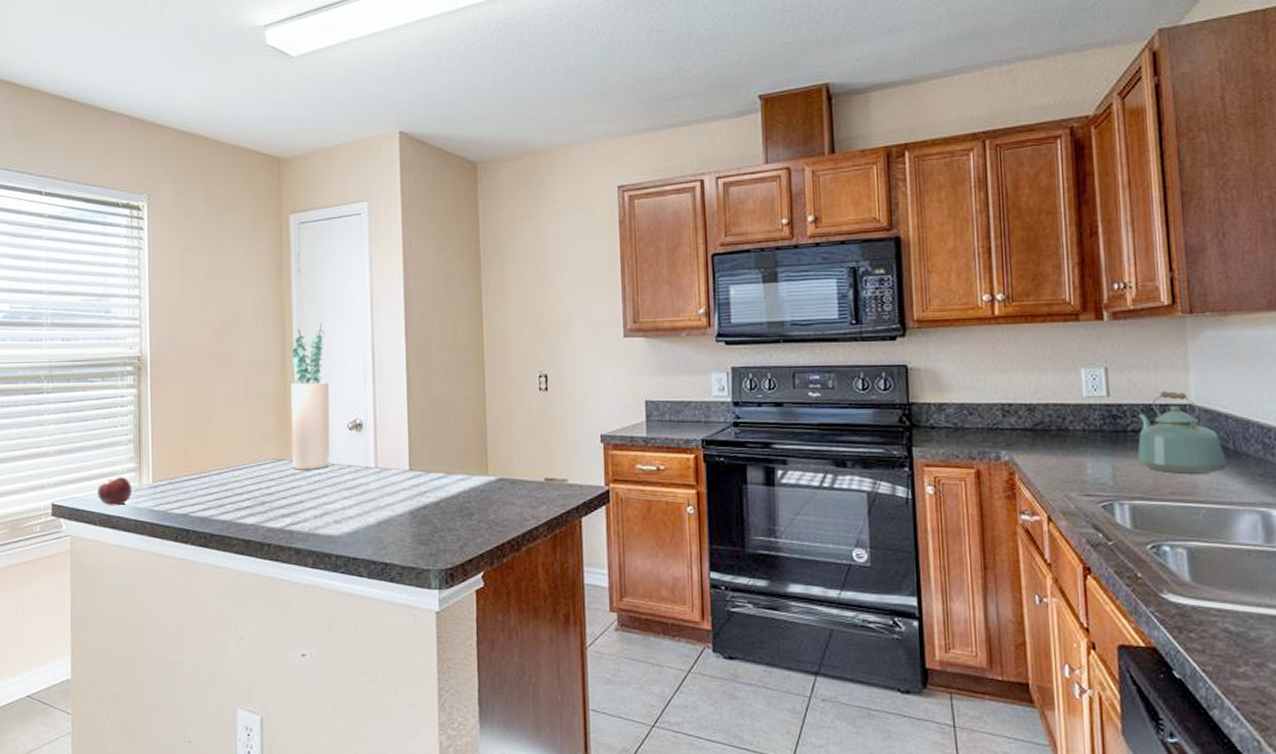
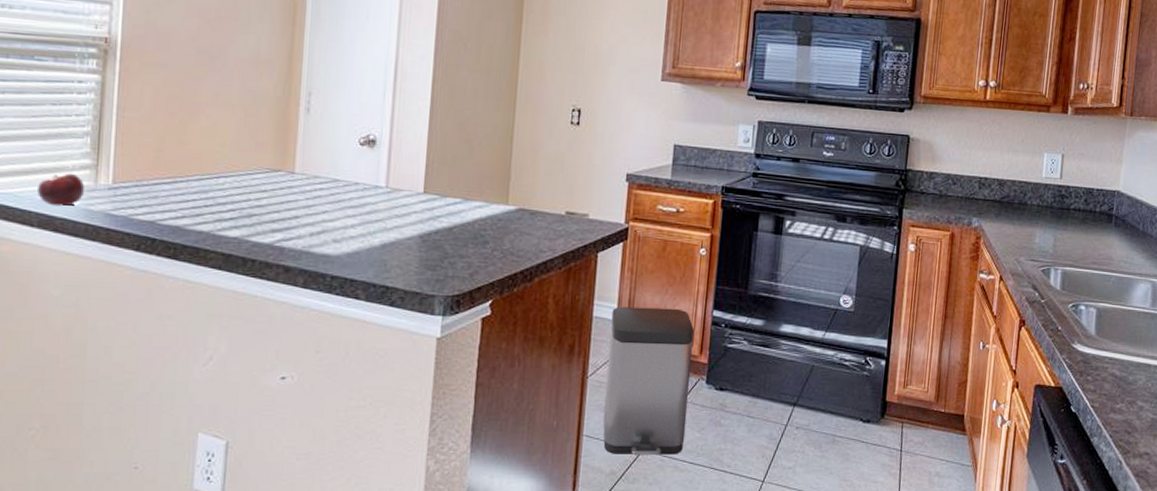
vase: present [291,323,331,470] -> none [290,28,343,185]
pedal bin: none [603,572,698,732] -> present [603,306,695,456]
kettle: present [1137,391,1228,474] -> none [1073,178,1137,249]

